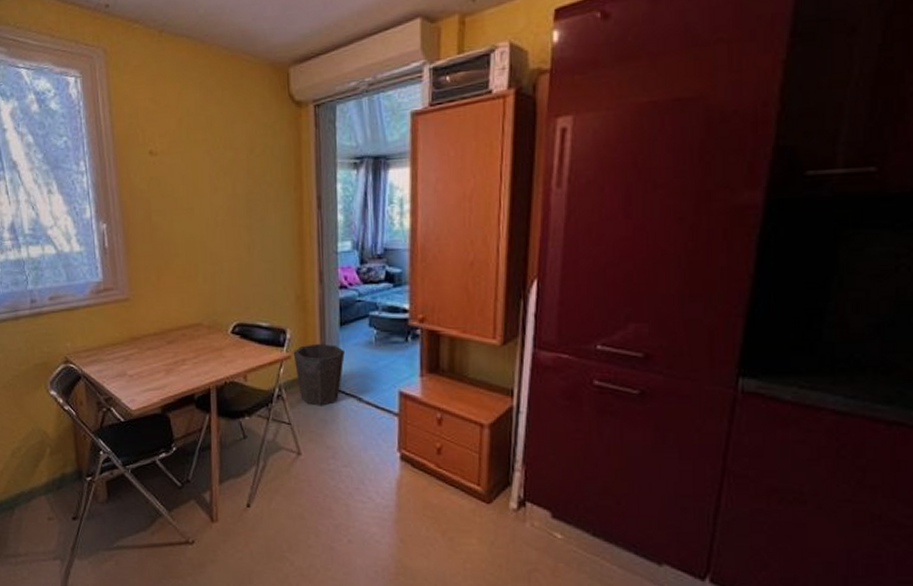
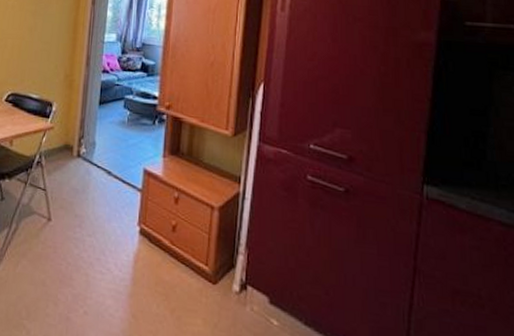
waste bin: present [293,343,345,406] -> none [56,118,101,176]

